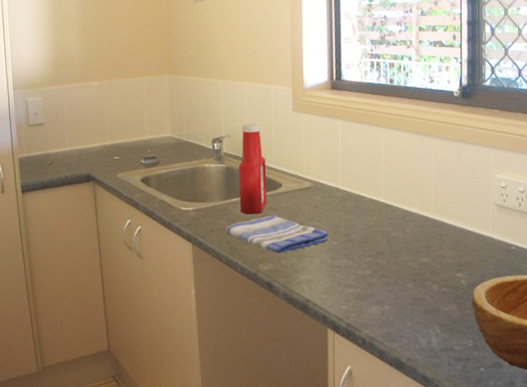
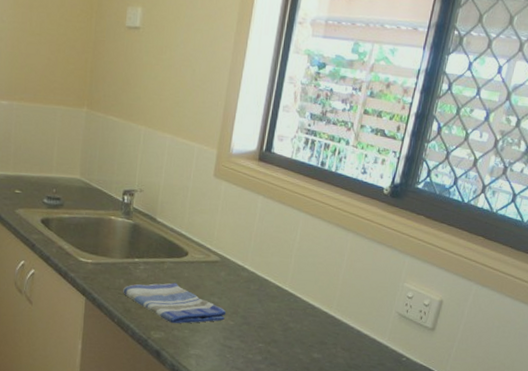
ketchup bottle: present [238,123,268,214] -> none [141,180,177,279]

